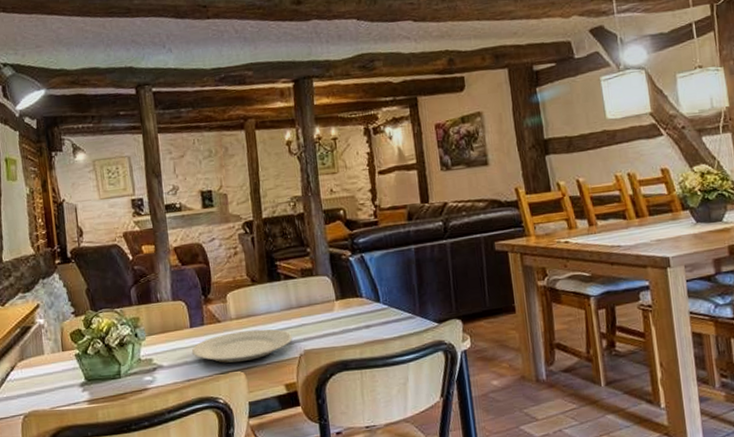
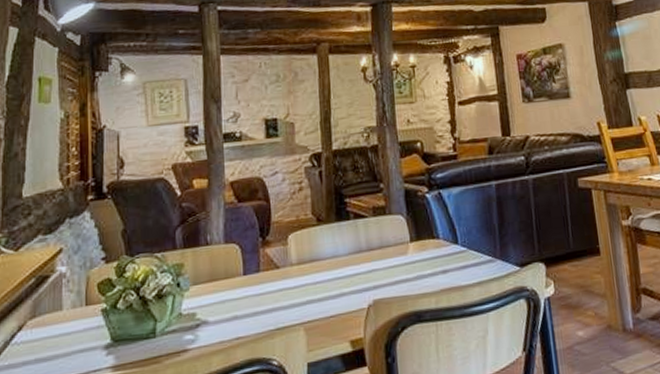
plate: present [192,329,292,363] -> none [244,275,361,317]

